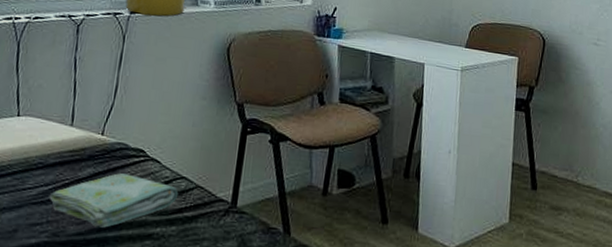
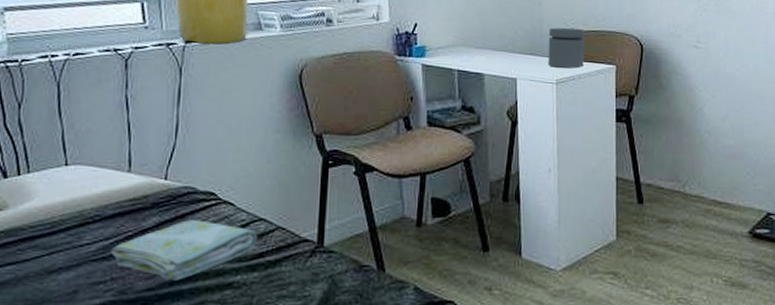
jar: none [454,18,491,58] -> present [547,27,584,69]

